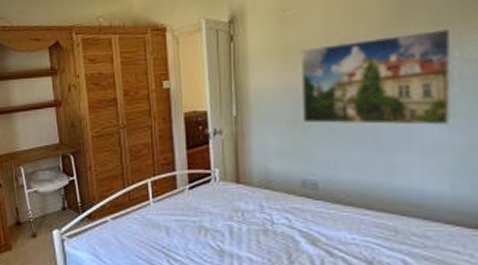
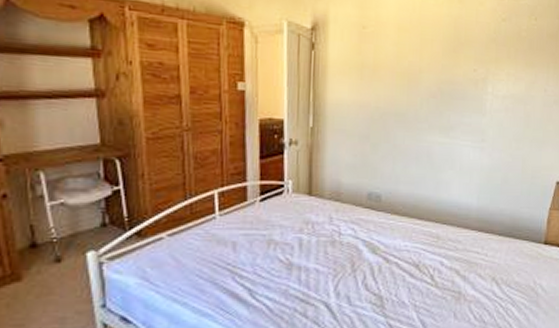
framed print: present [300,28,452,125] -> none [372,66,488,148]

